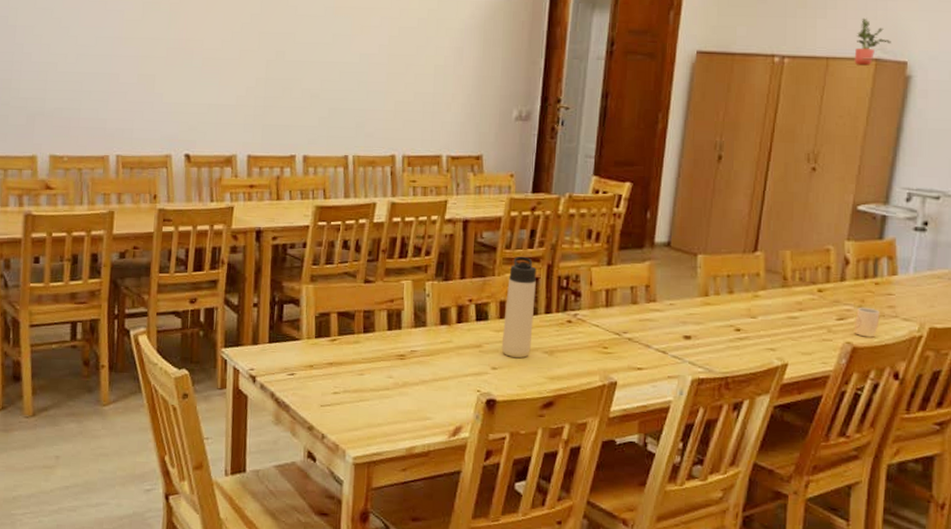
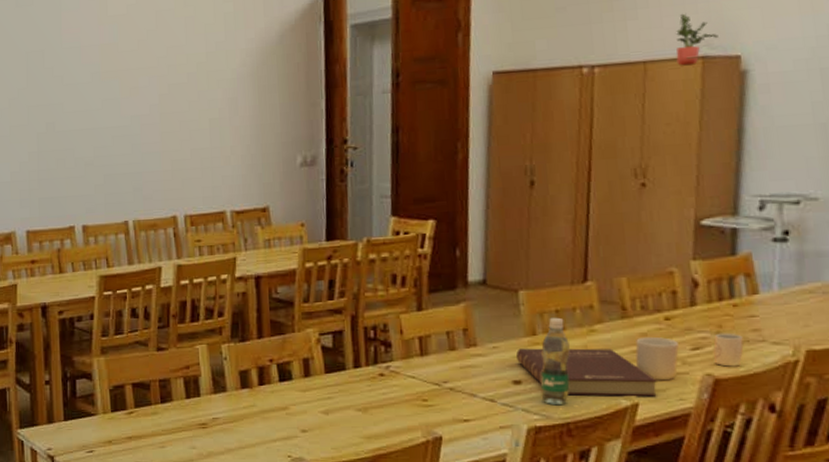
thermos bottle: present [501,256,536,359] -> none [309,309,342,419]
book: none [689,307,805,359] -> present [516,348,657,397]
bottle: none [706,281,736,361] -> present [540,317,570,406]
mug: none [789,305,827,346] -> present [635,336,679,381]

